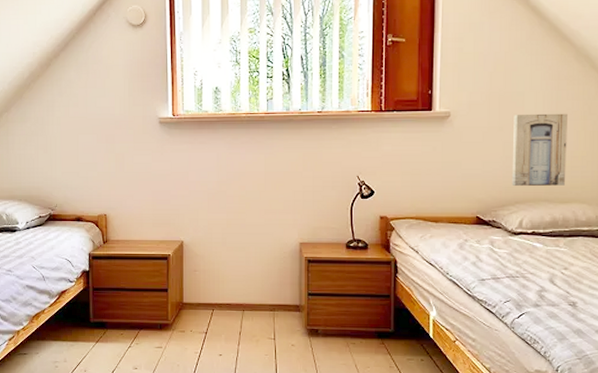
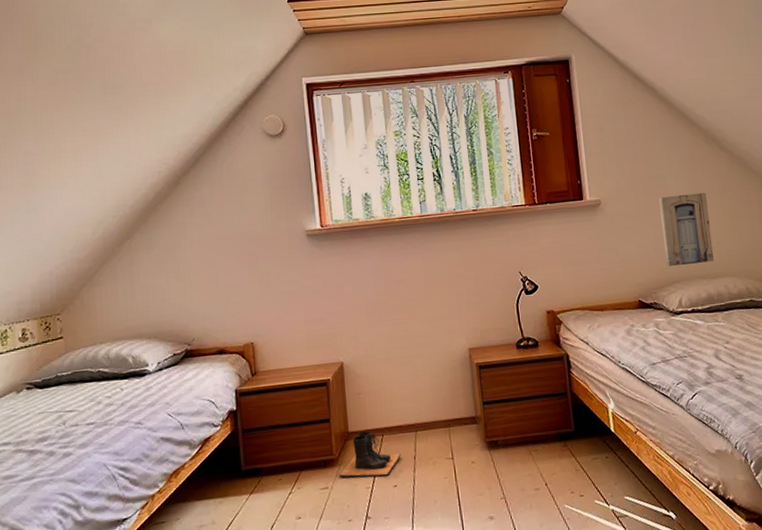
boots: none [171,304,228,345] -> present [338,431,401,478]

